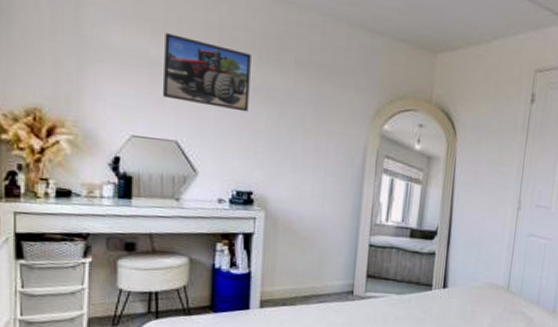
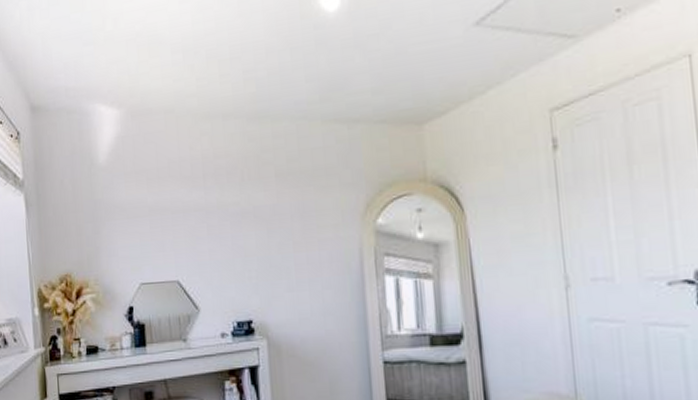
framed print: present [162,33,251,112] -> none [159,178,238,241]

